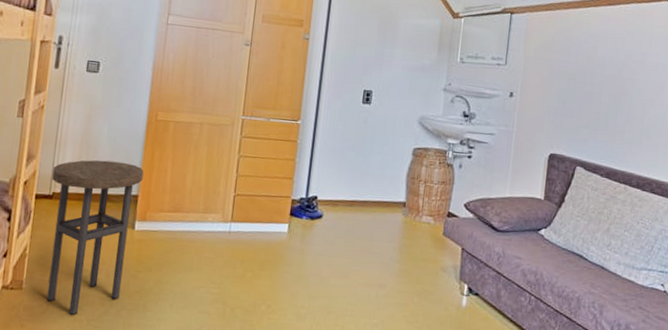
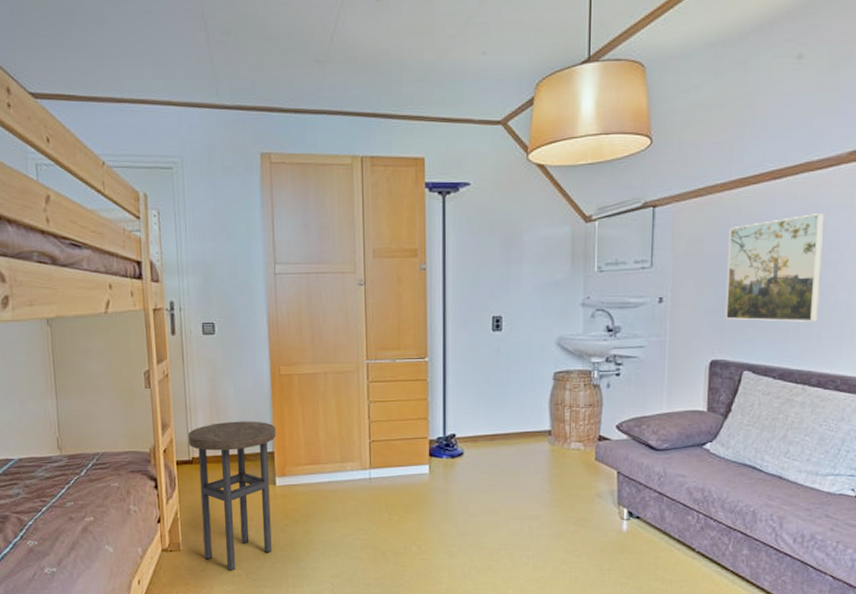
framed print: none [564,38,648,130] -> present [725,213,824,322]

